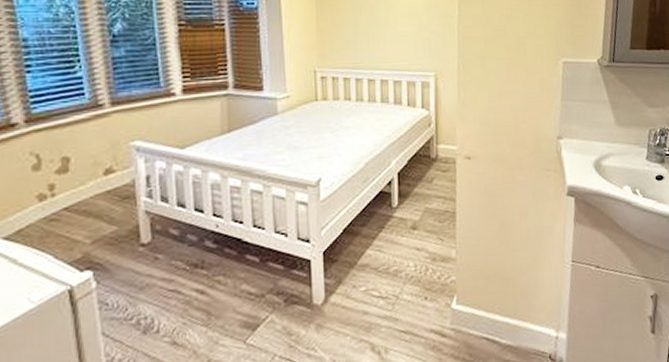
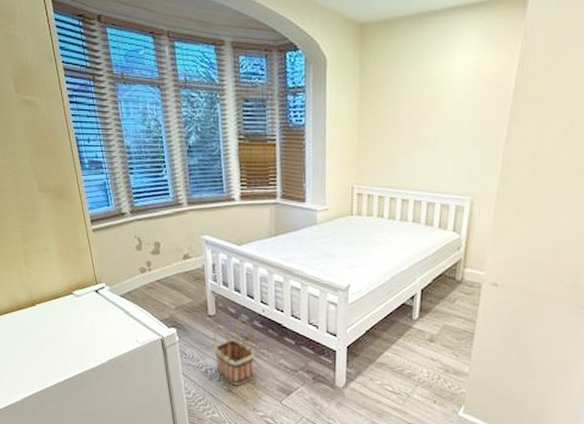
basket: none [148,240,208,334] -> present [213,318,255,386]

